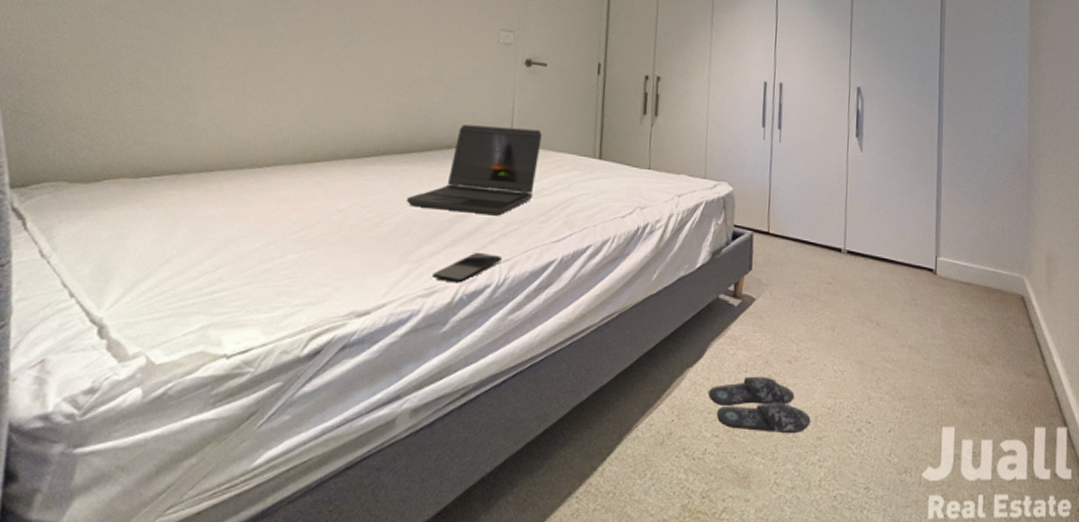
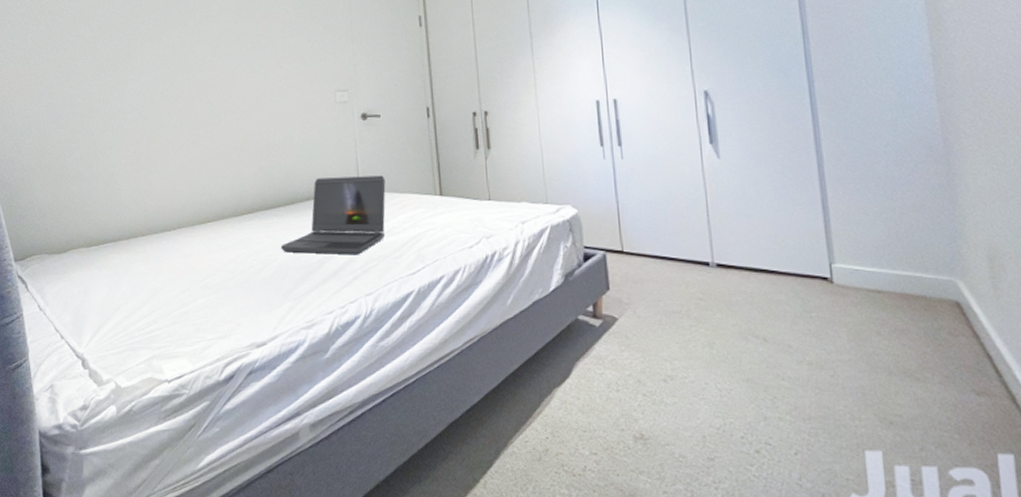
smartphone: present [431,251,502,283] -> none [310,287,366,316]
slippers: present [709,376,811,433] -> none [581,395,698,453]

